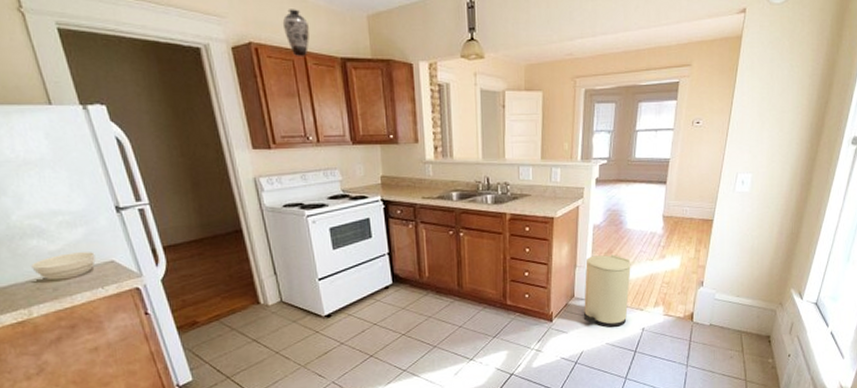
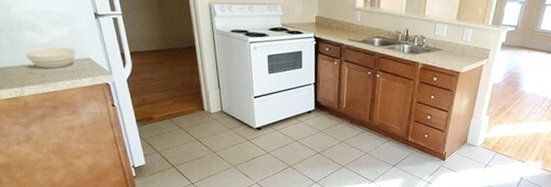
pedal bin: present [583,254,631,327] -> none [471,110,521,173]

